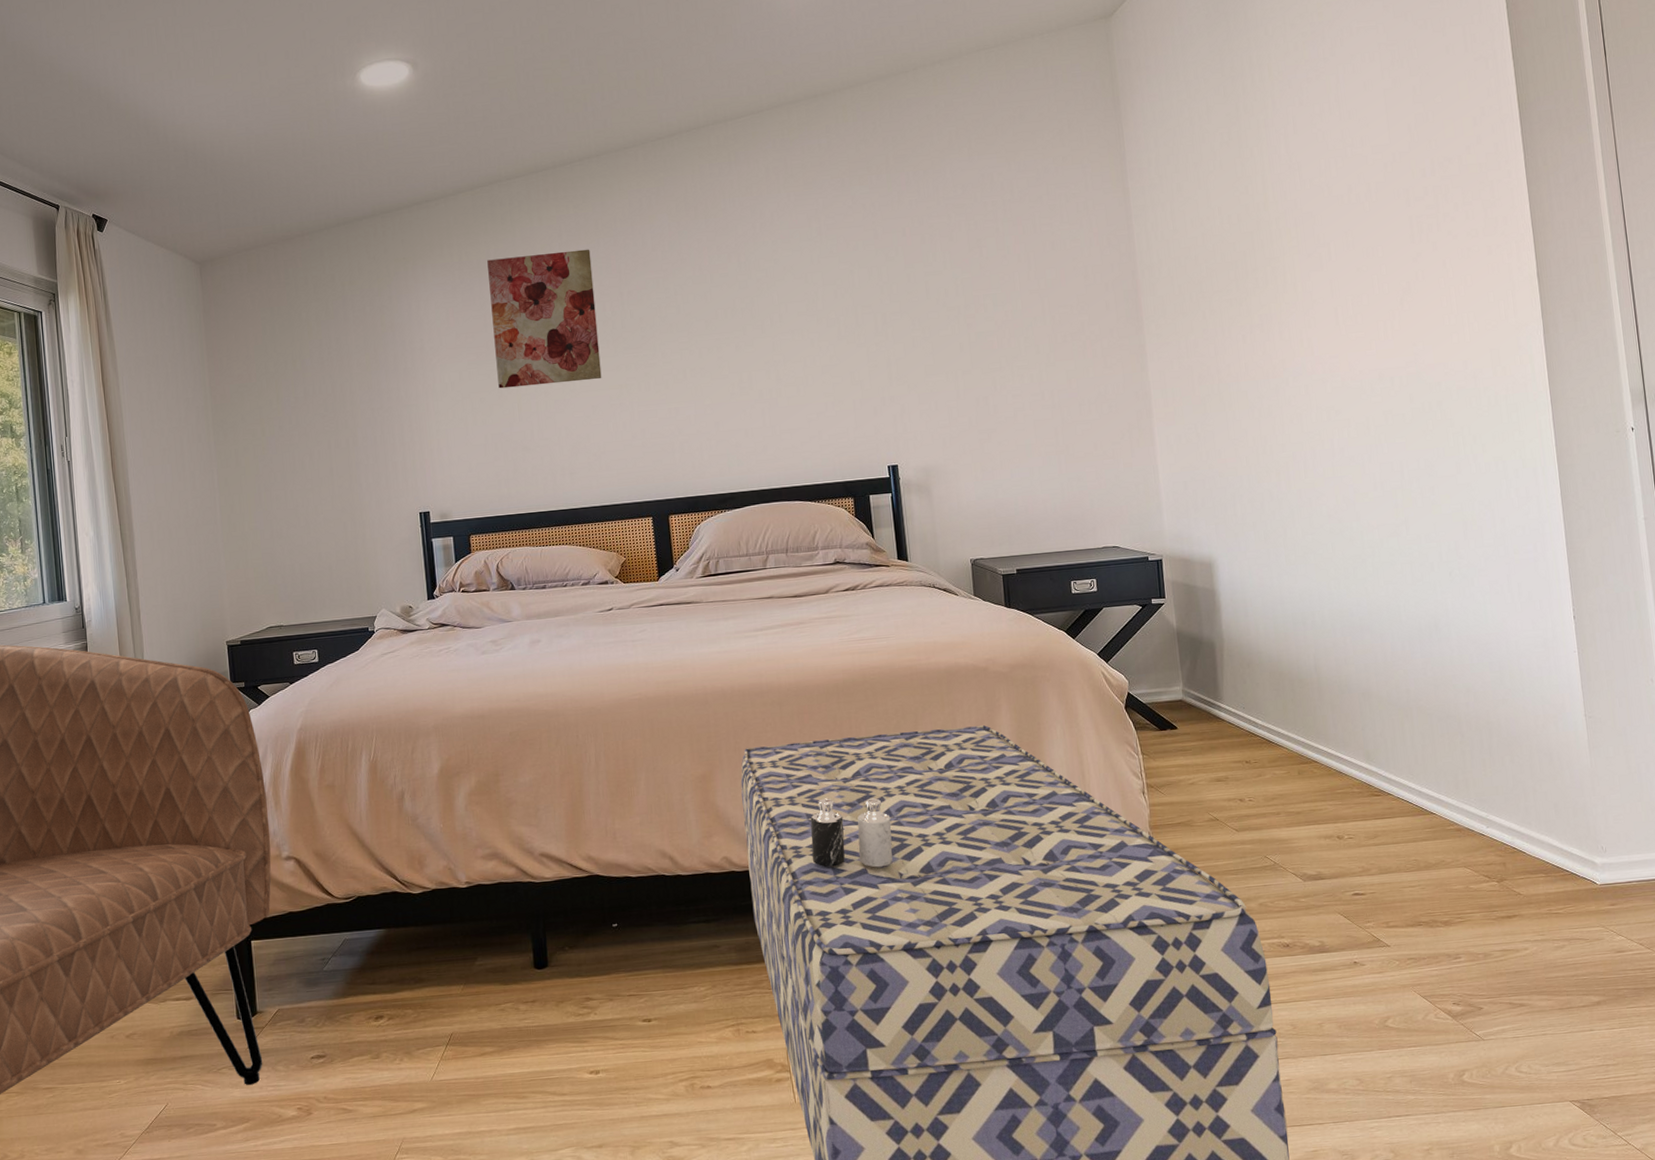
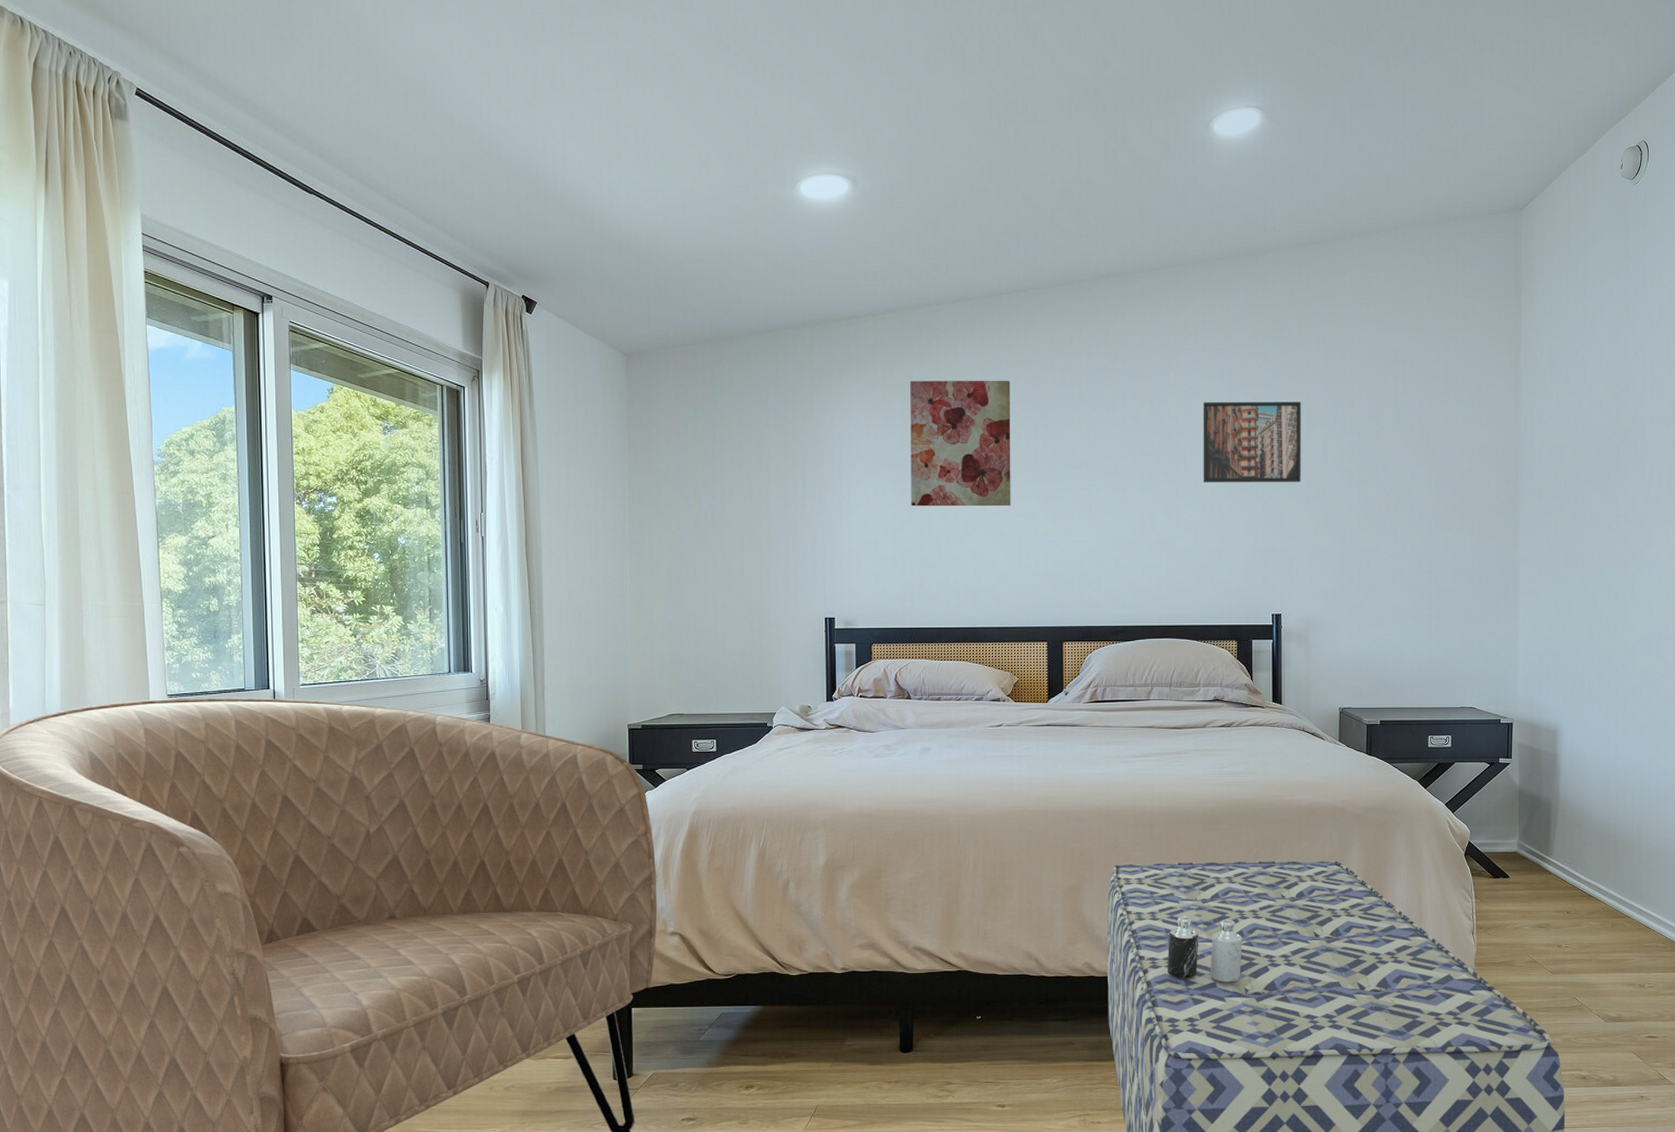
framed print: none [792,240,905,335] -> present [1203,401,1301,483]

